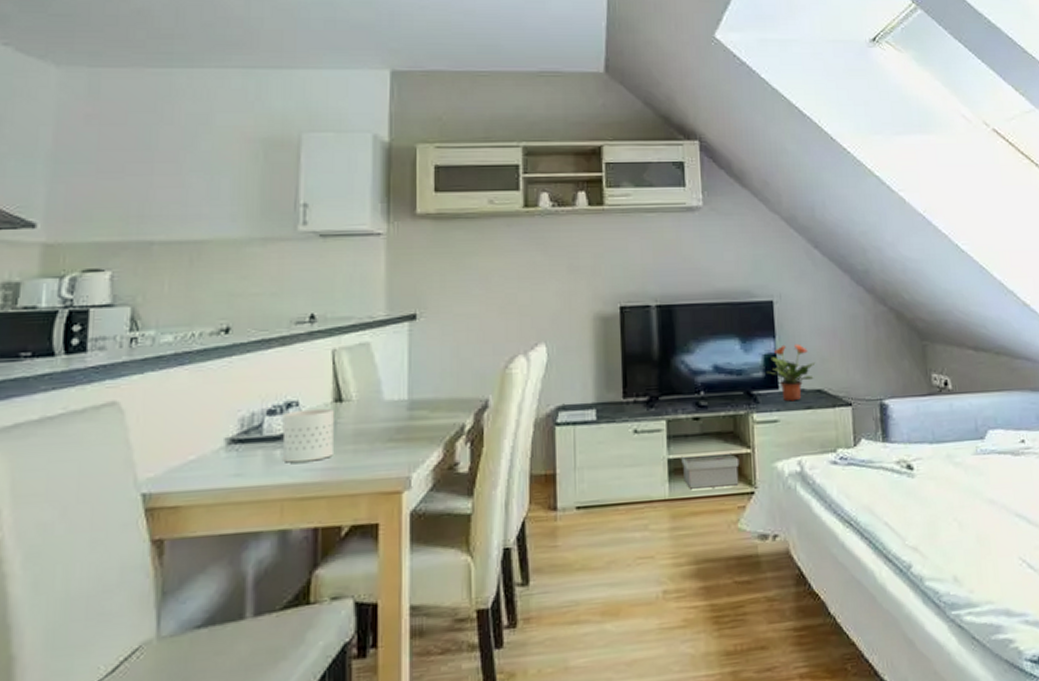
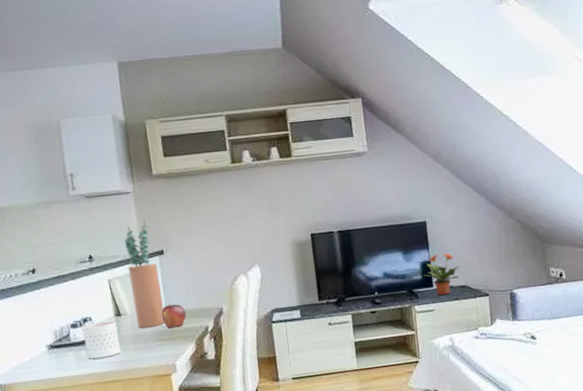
vase: none [362,272,405,423] -> present [125,220,165,329]
fruit: none [399,389,437,425] -> present [160,304,187,329]
decorative box: present [681,452,740,489] -> none [364,335,407,362]

